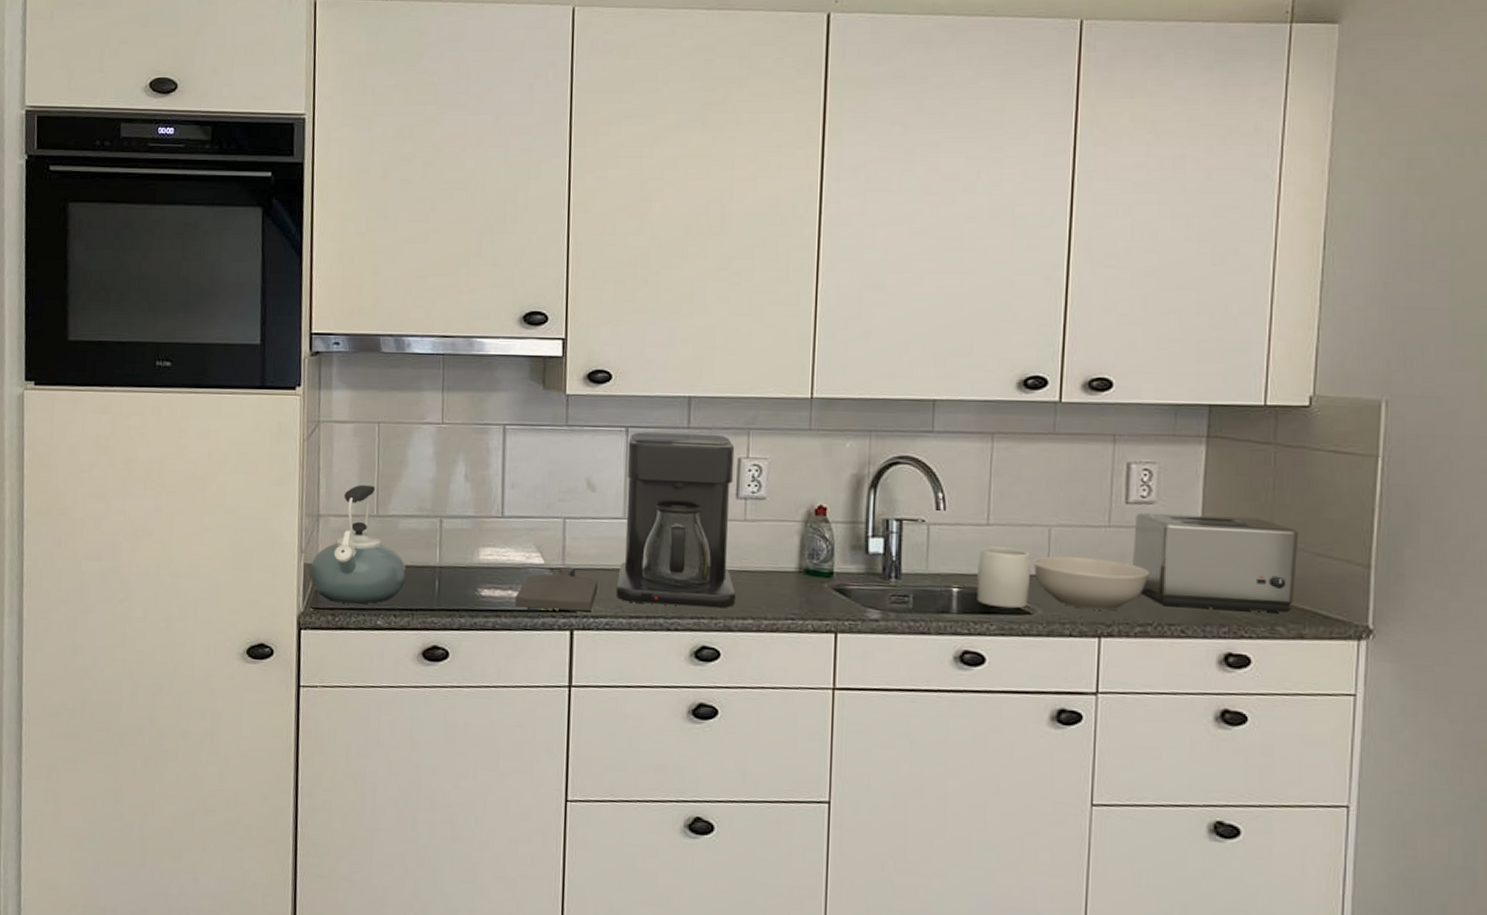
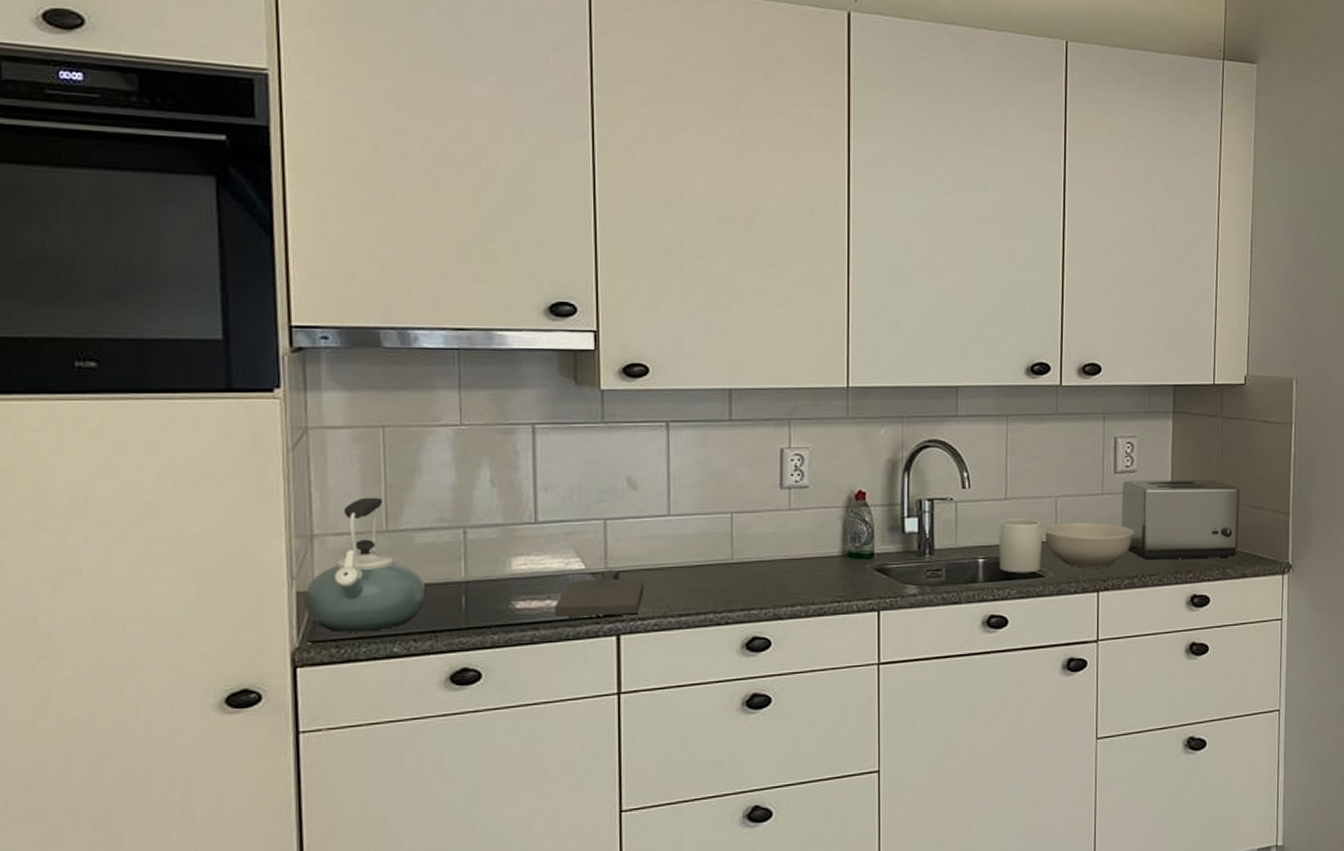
coffee maker: present [615,432,735,609] -> none [663,426,783,600]

